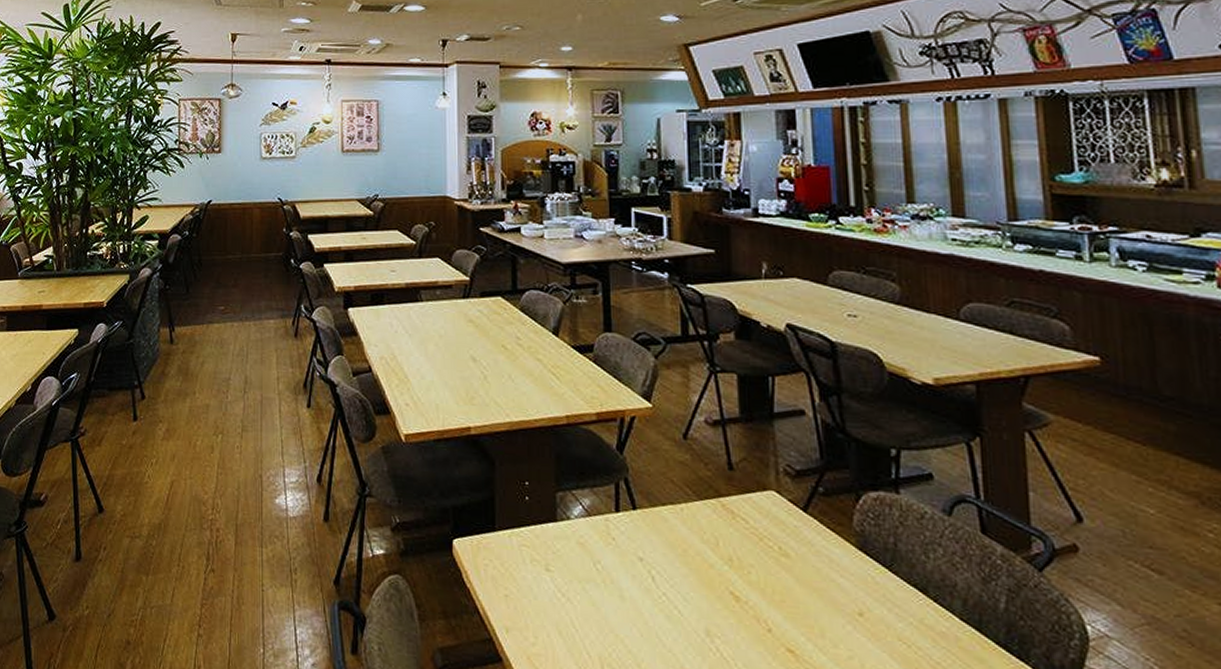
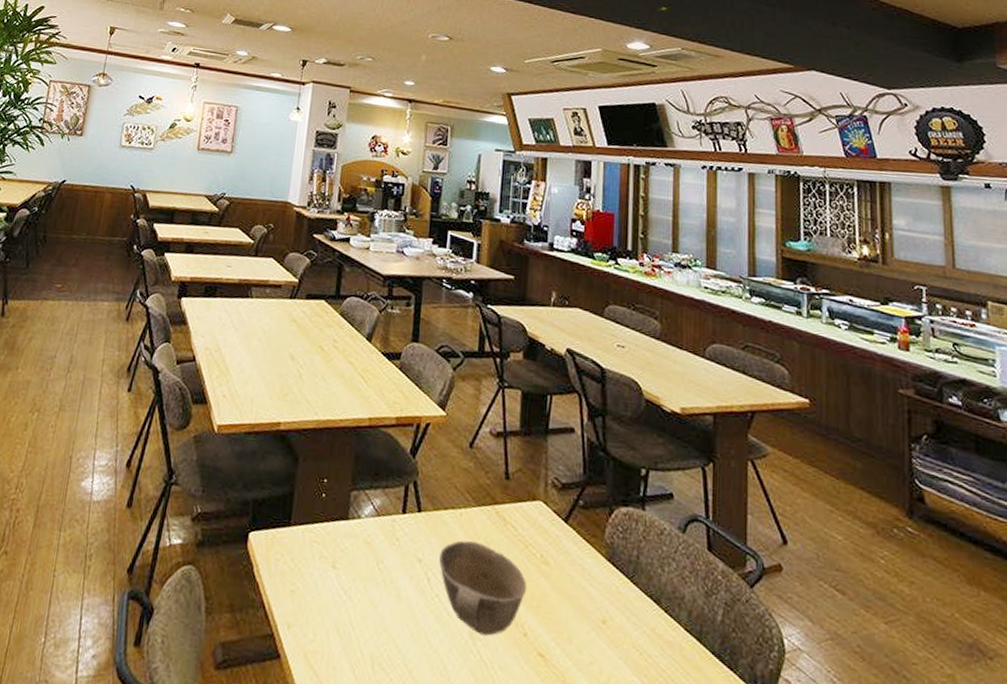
bowl: none [662,536,767,633] -> present [439,540,527,636]

